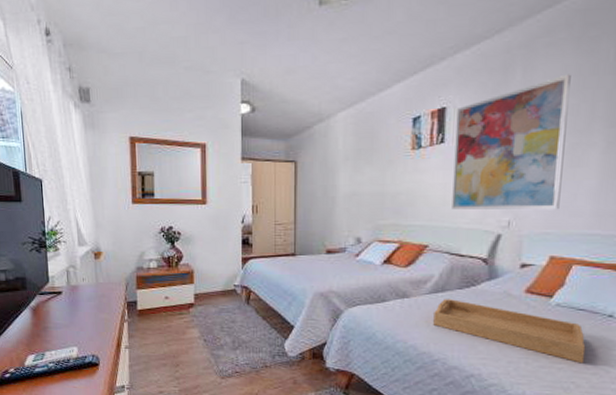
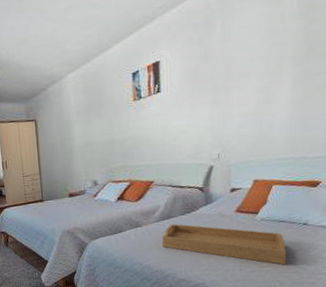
wall art: present [452,74,571,210] -> none [169,23,262,149]

